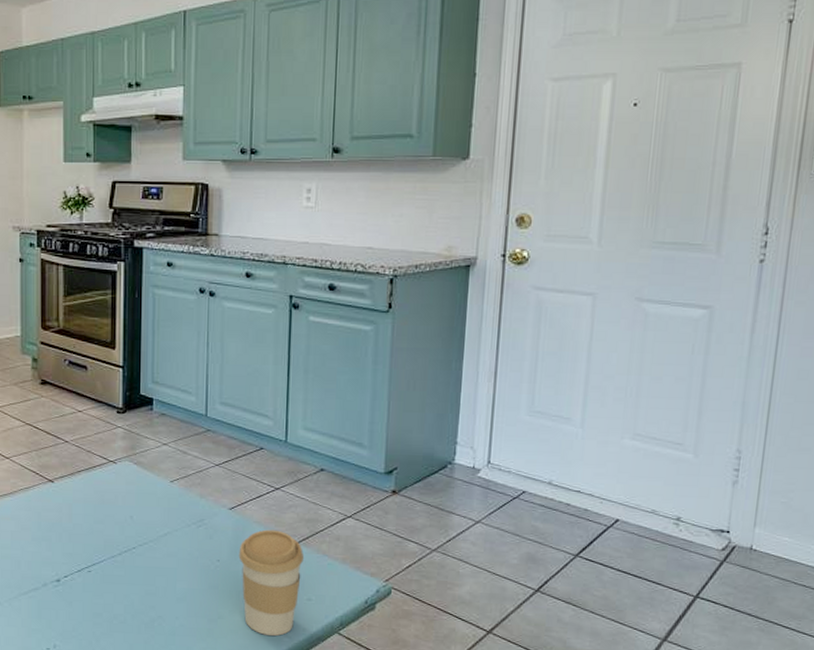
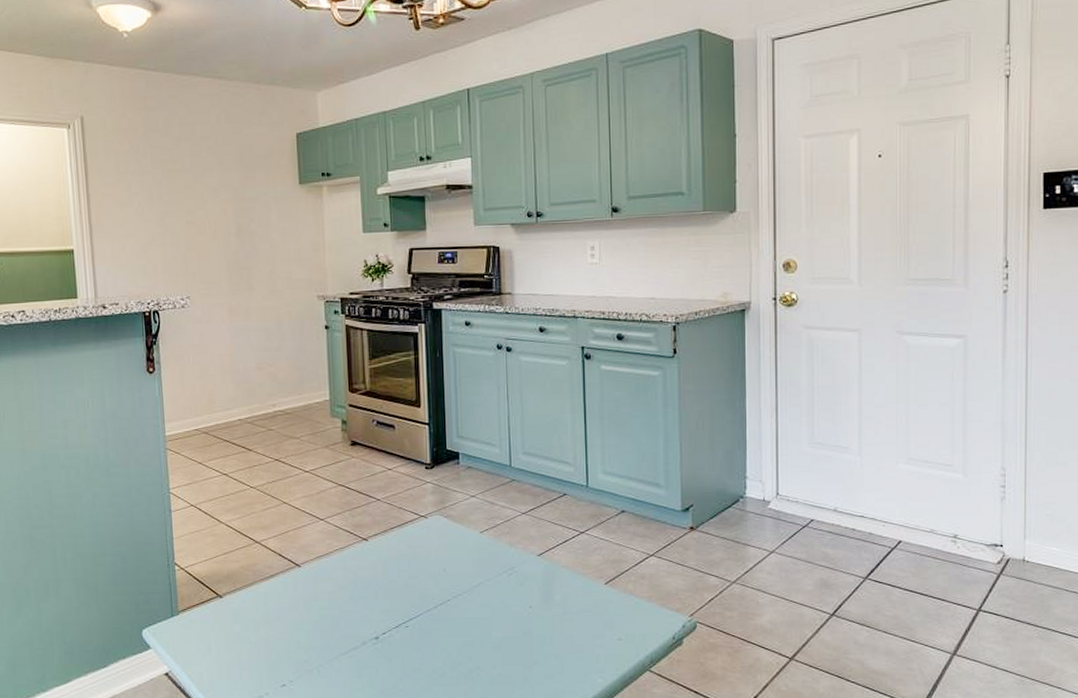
coffee cup: present [238,529,305,636] -> none [549,573,612,678]

